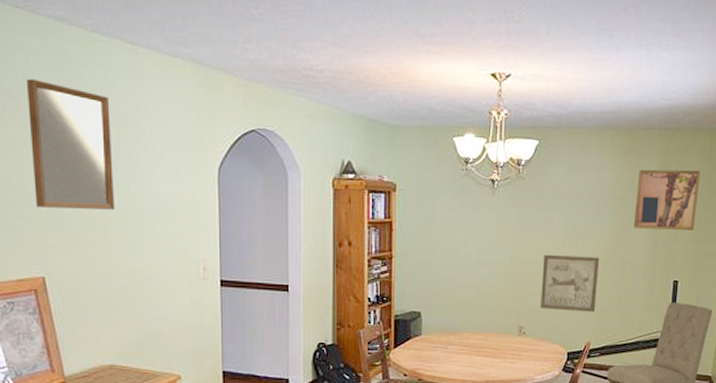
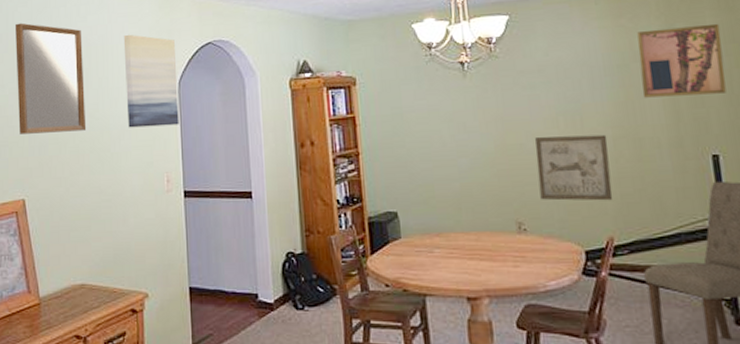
wall art: none [158,109,218,214] -> present [123,34,179,128]

